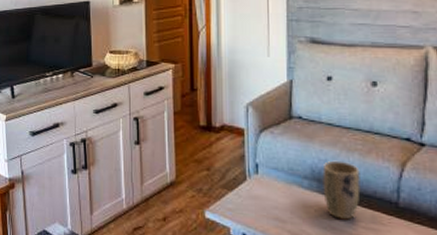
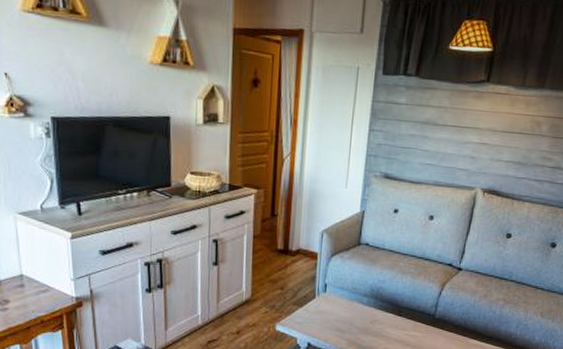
plant pot: present [322,160,361,220] -> none [378,281,410,329]

